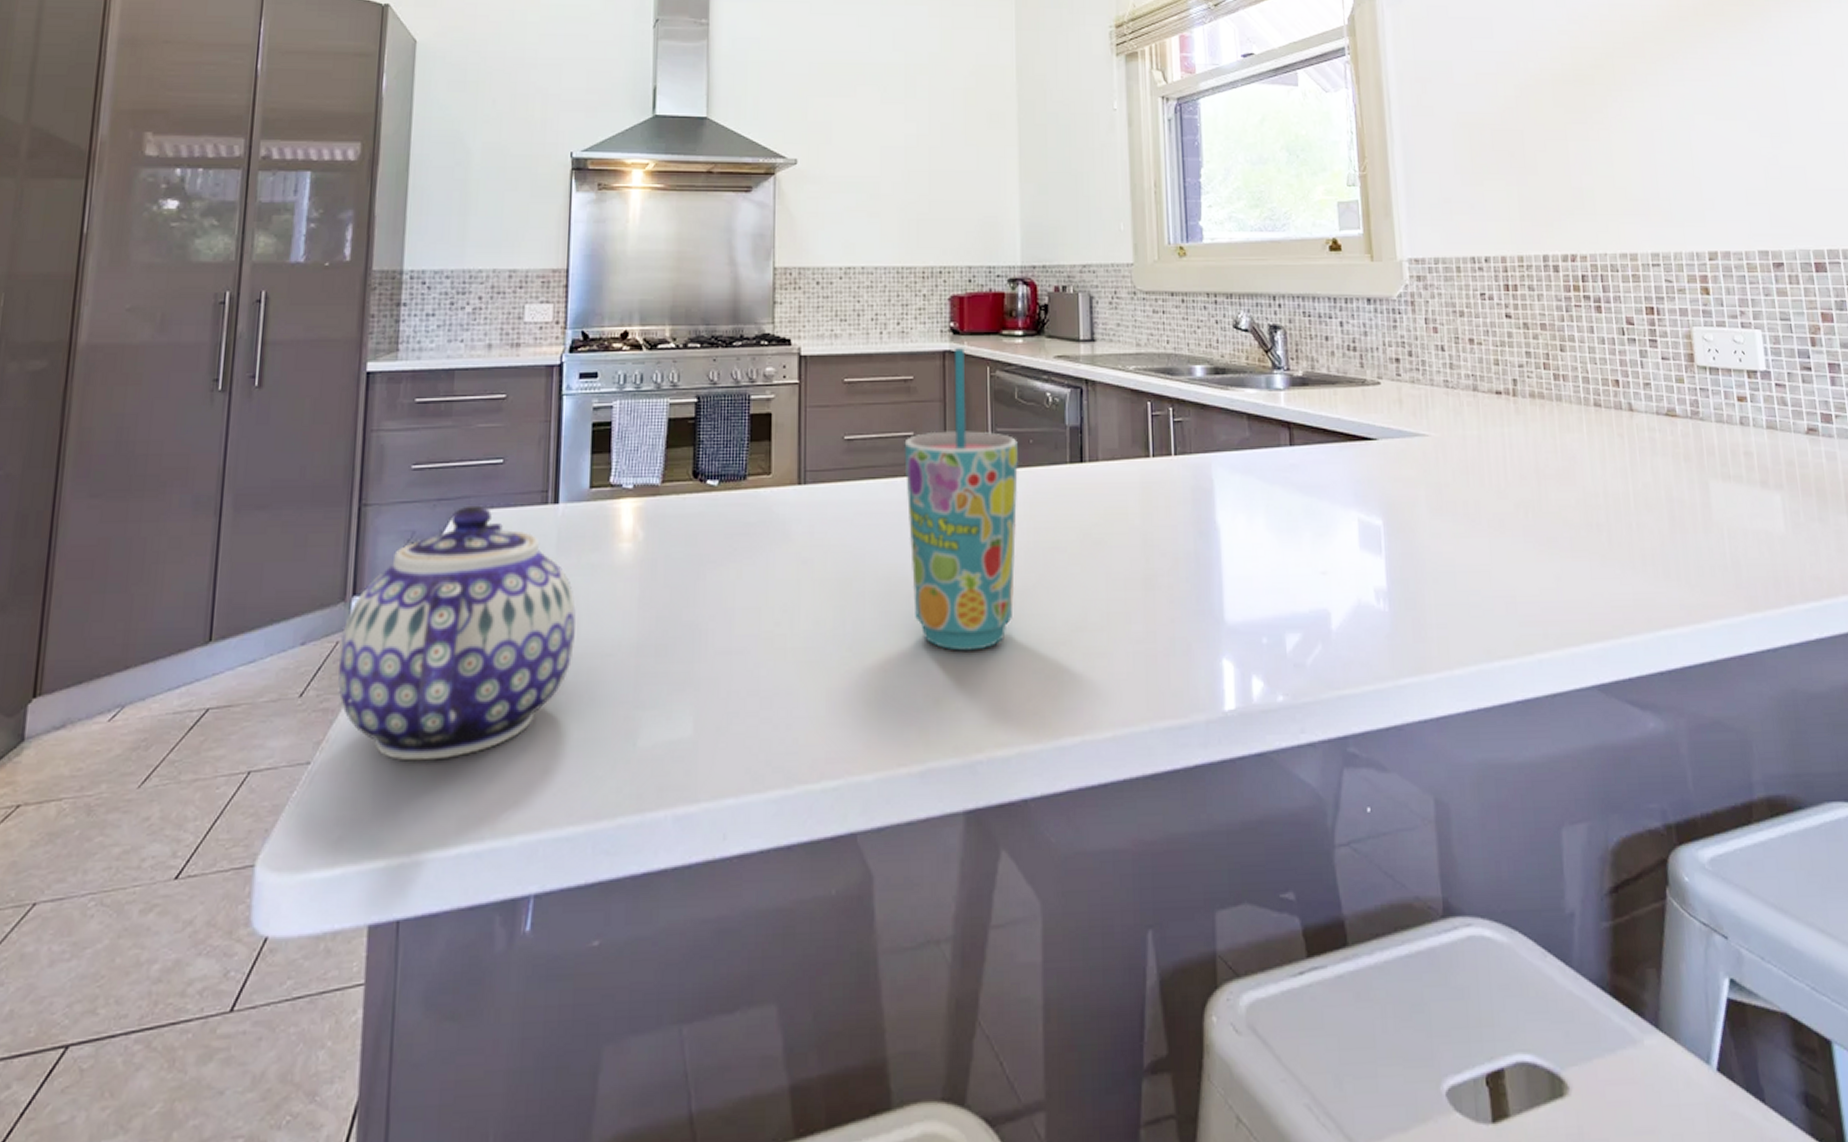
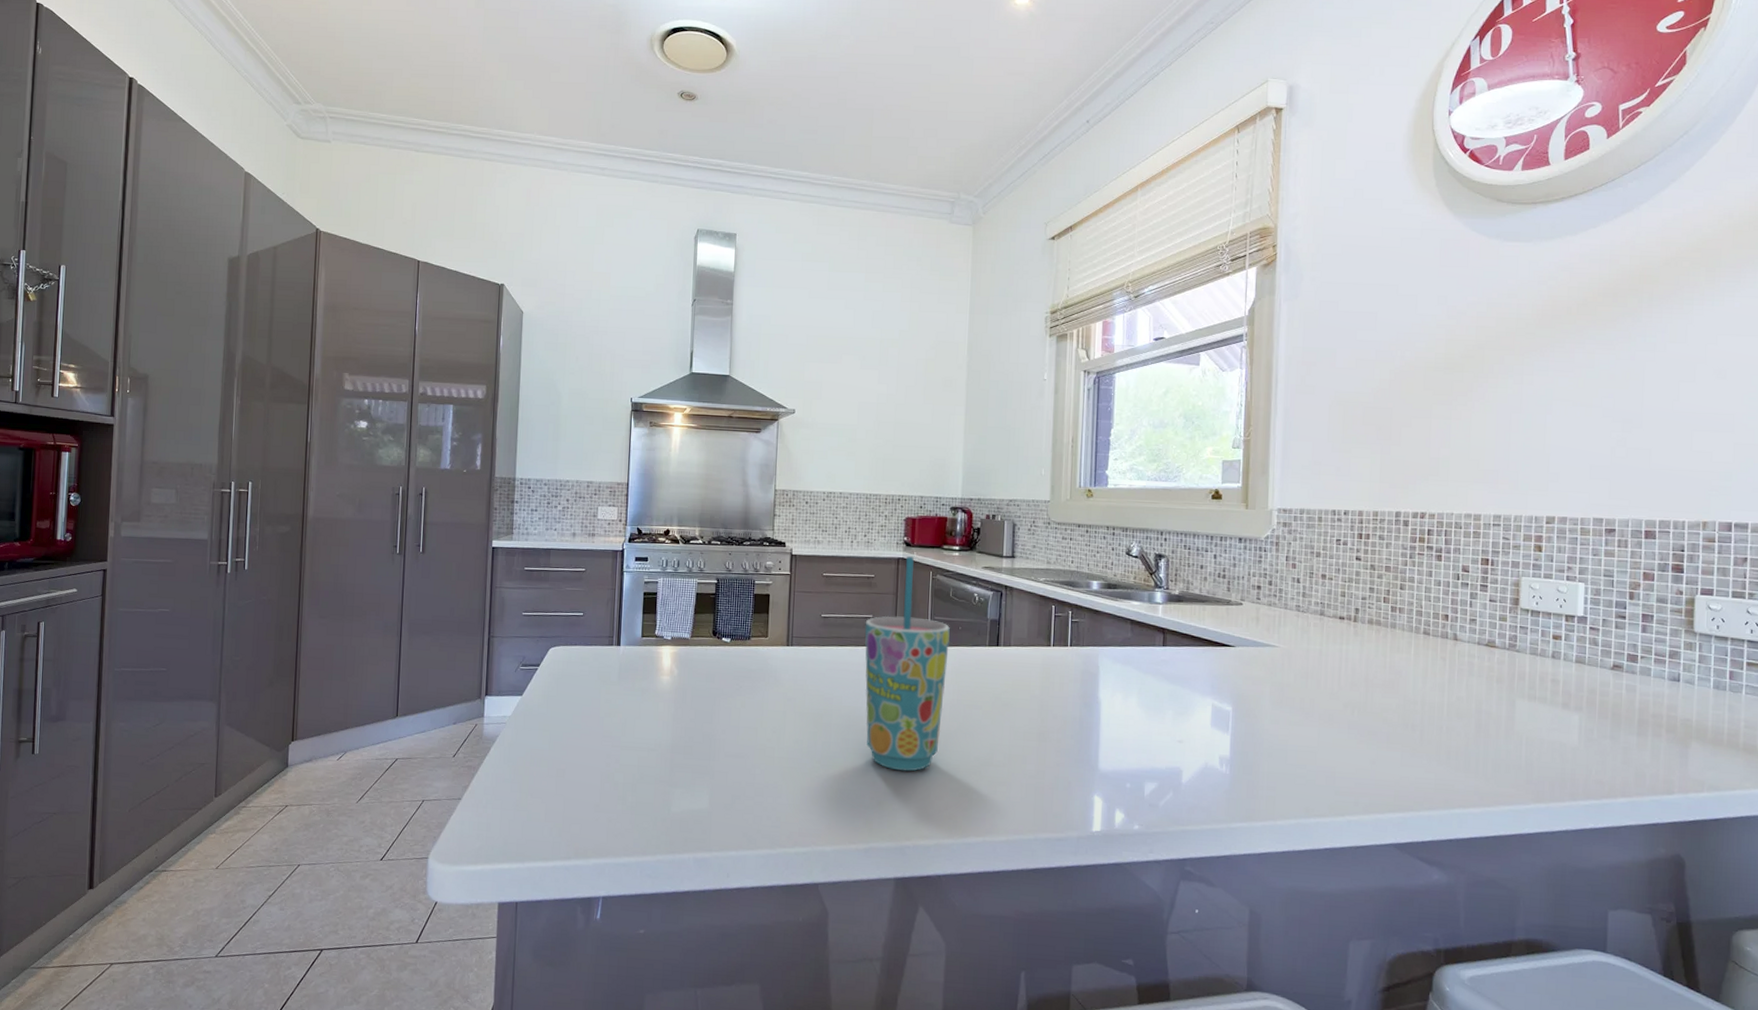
teapot: present [338,505,576,761] -> none [477,642,631,806]

